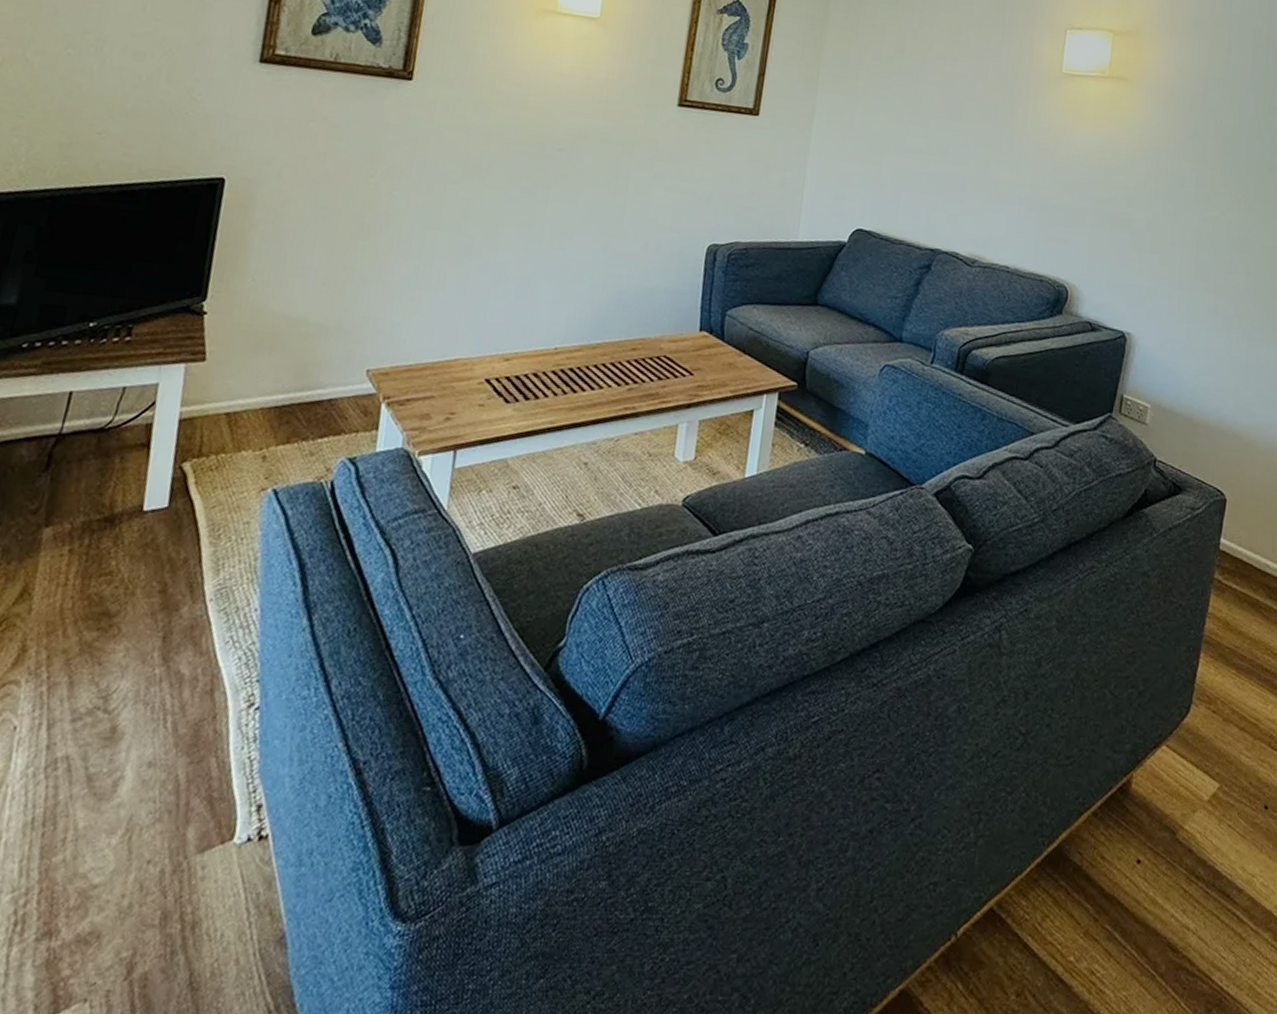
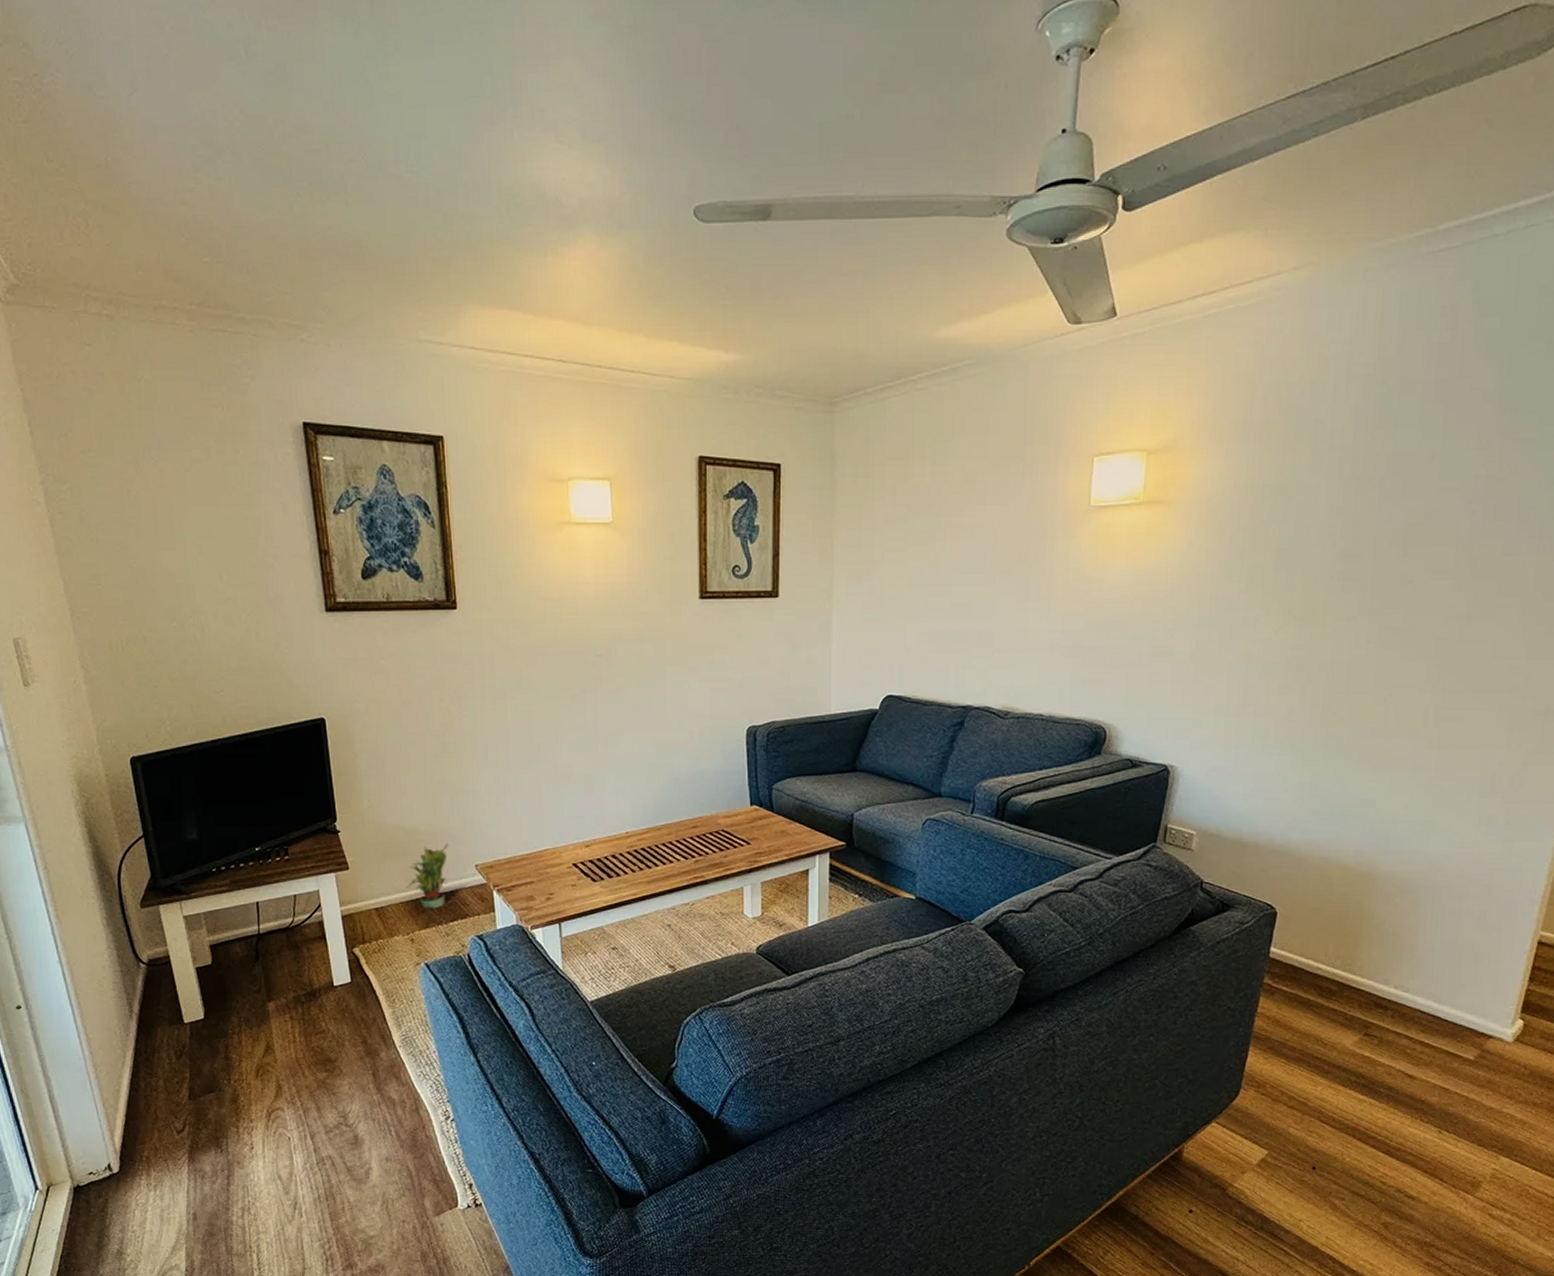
potted plant: none [274,340,340,420] -> present [407,843,448,909]

